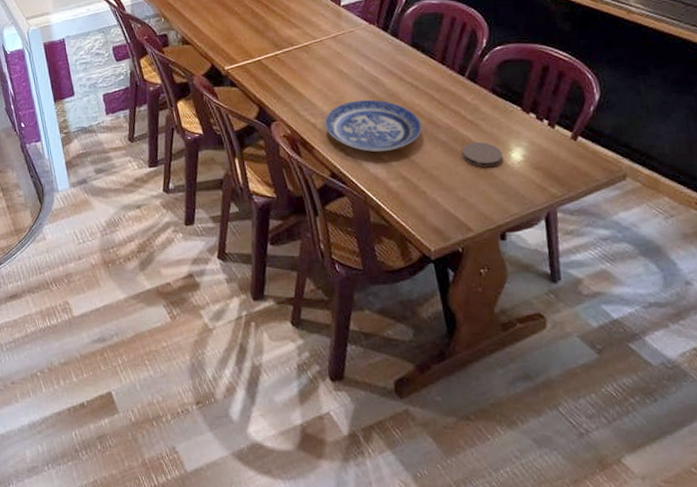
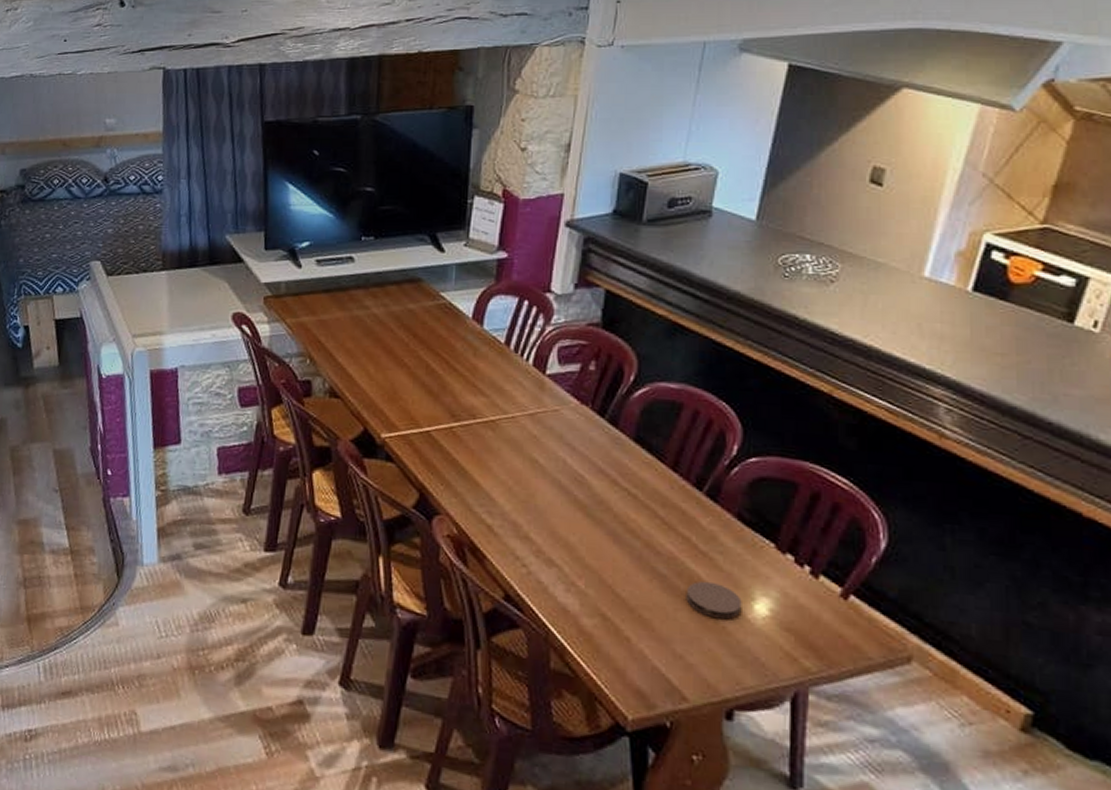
plate: present [324,99,422,152] -> none [504,502,635,577]

